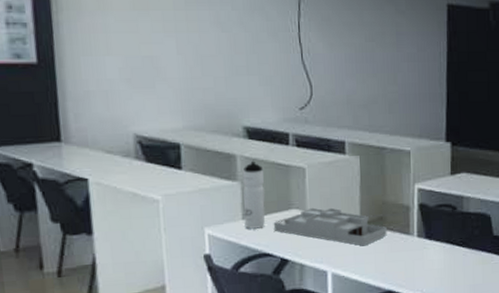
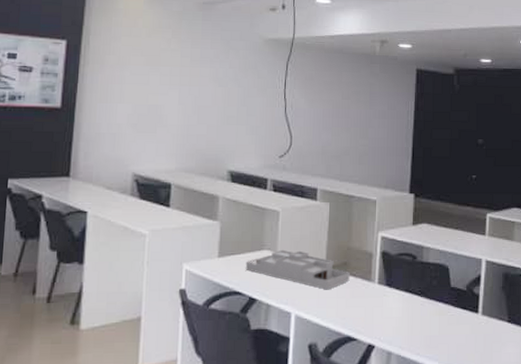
water bottle: present [242,160,265,229] -> none [219,202,242,267]

